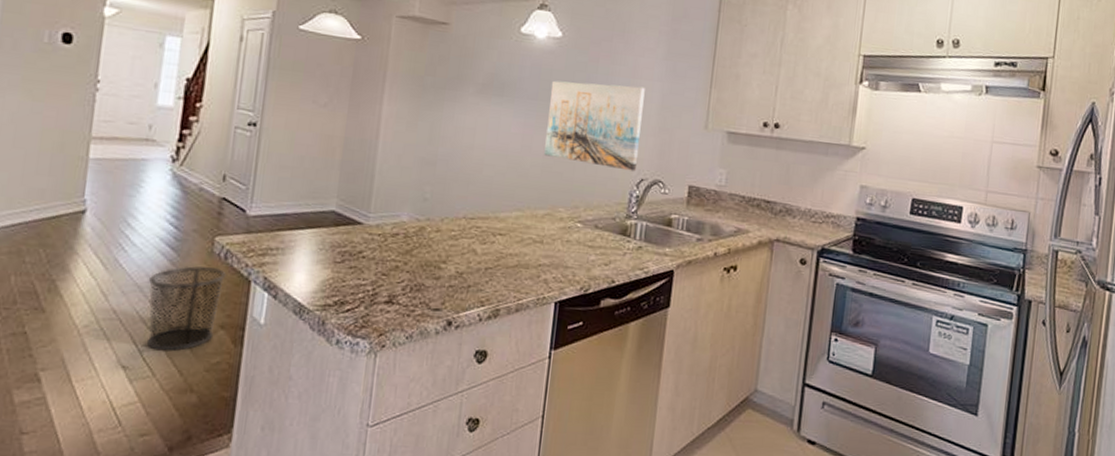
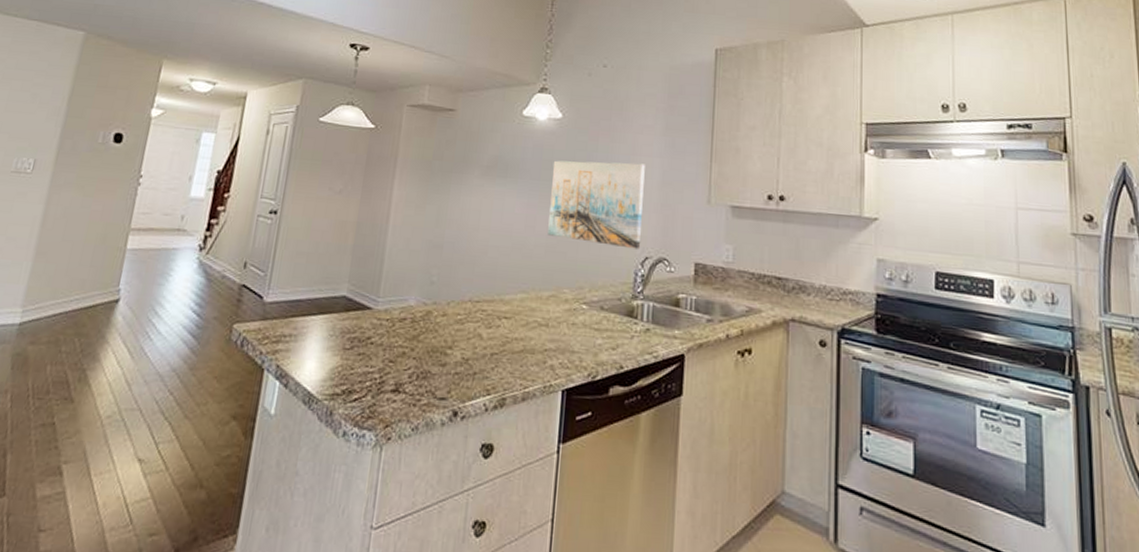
waste bin: present [146,266,226,351] -> none [163,354,242,443]

